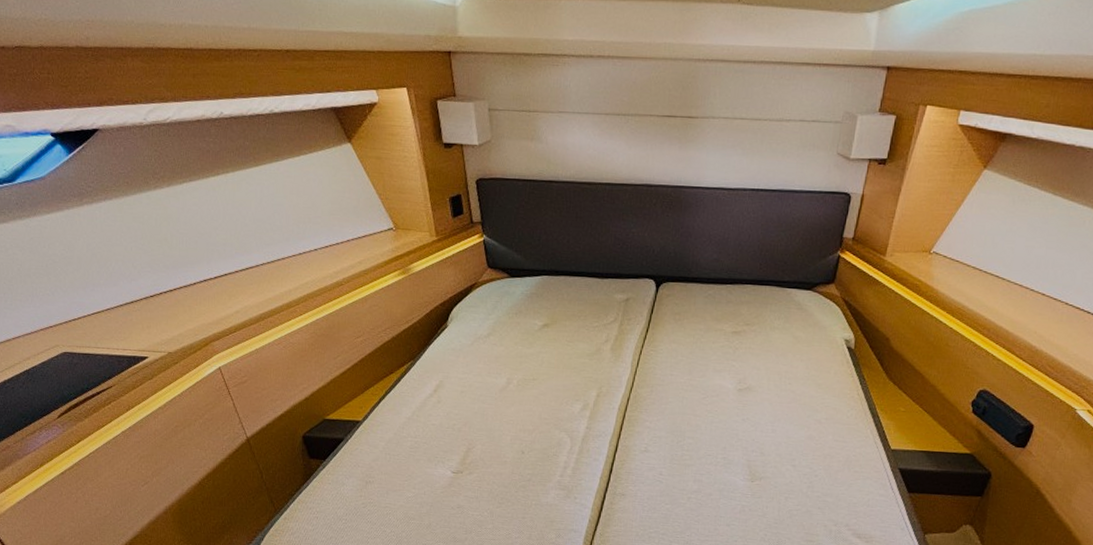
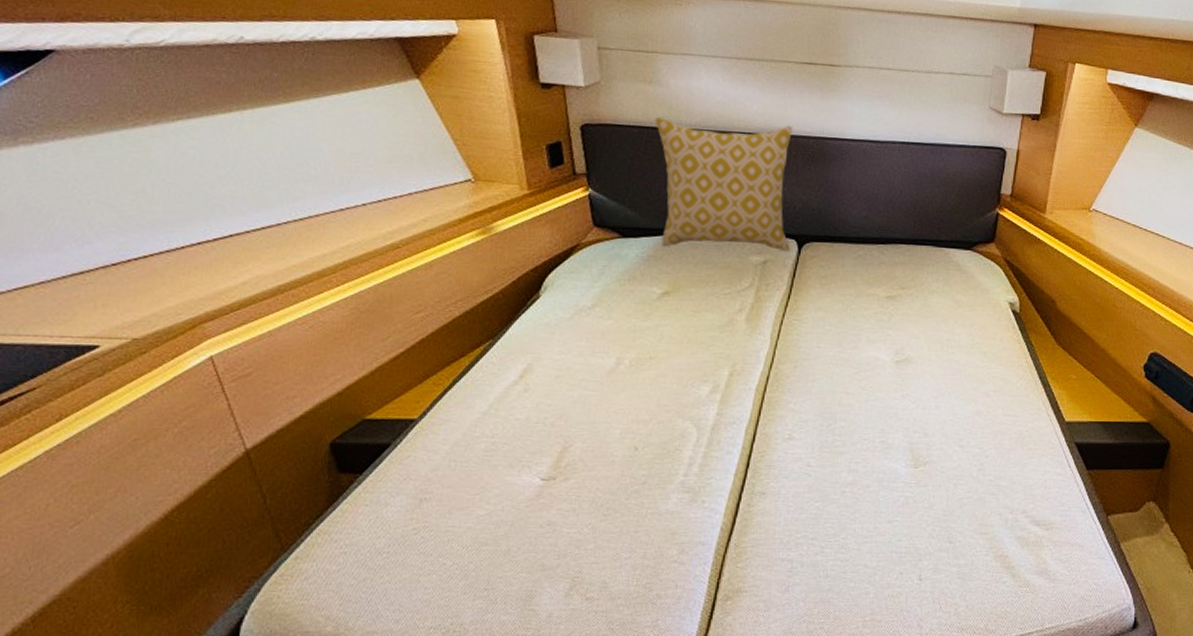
pillow: none [536,171,653,291] -> present [655,117,792,252]

